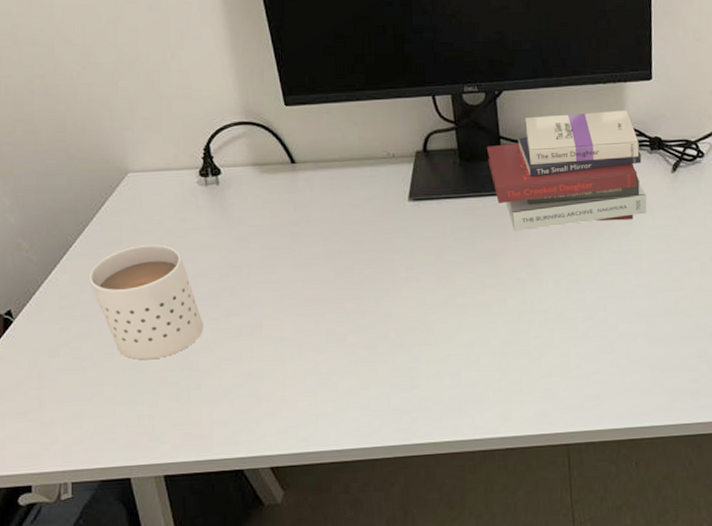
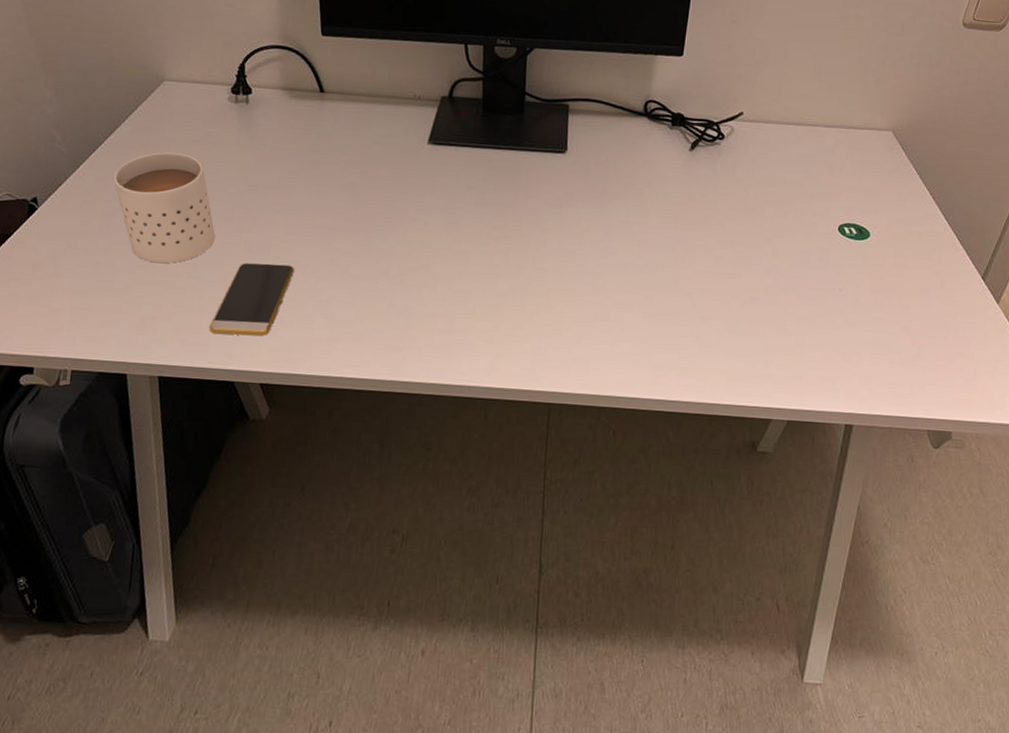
smartphone: none [210,343,291,424] -> present [209,263,295,337]
books: present [486,111,647,232] -> none [510,77,662,192]

